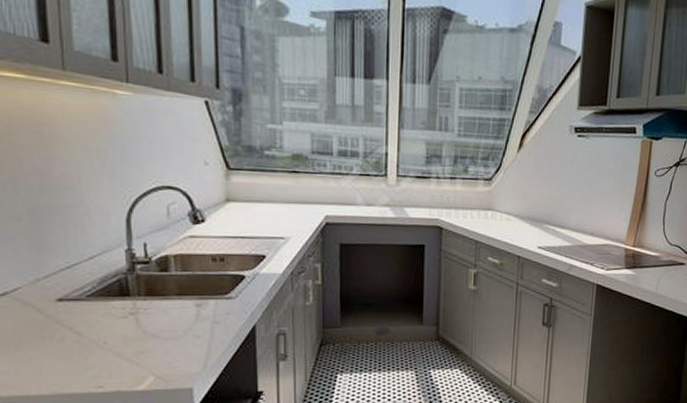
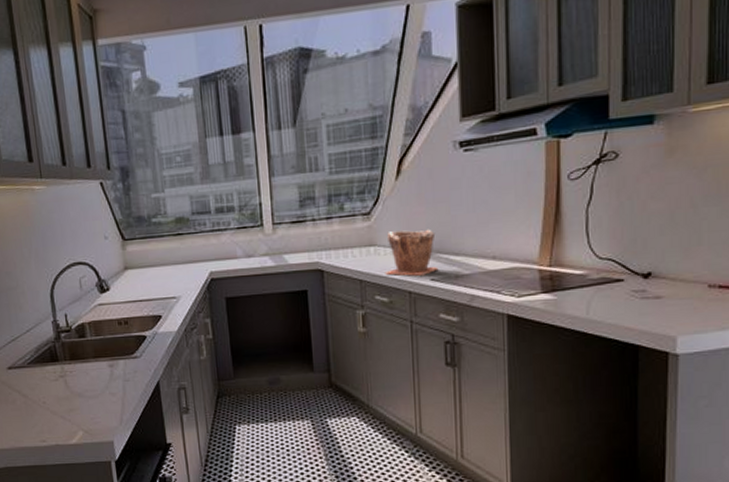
plant pot: none [499,199,547,243] -> present [385,229,439,276]

